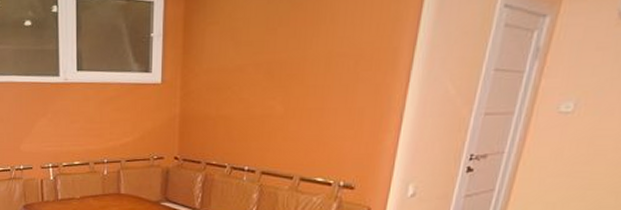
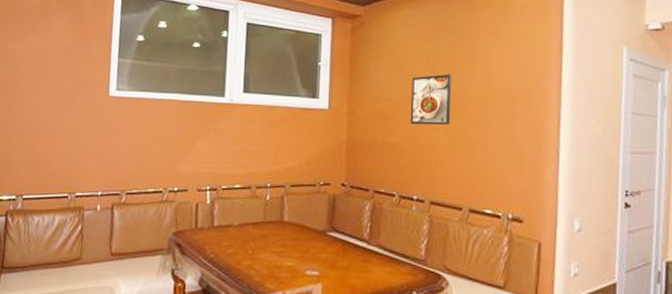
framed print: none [245,37,293,95] -> present [410,74,452,126]

